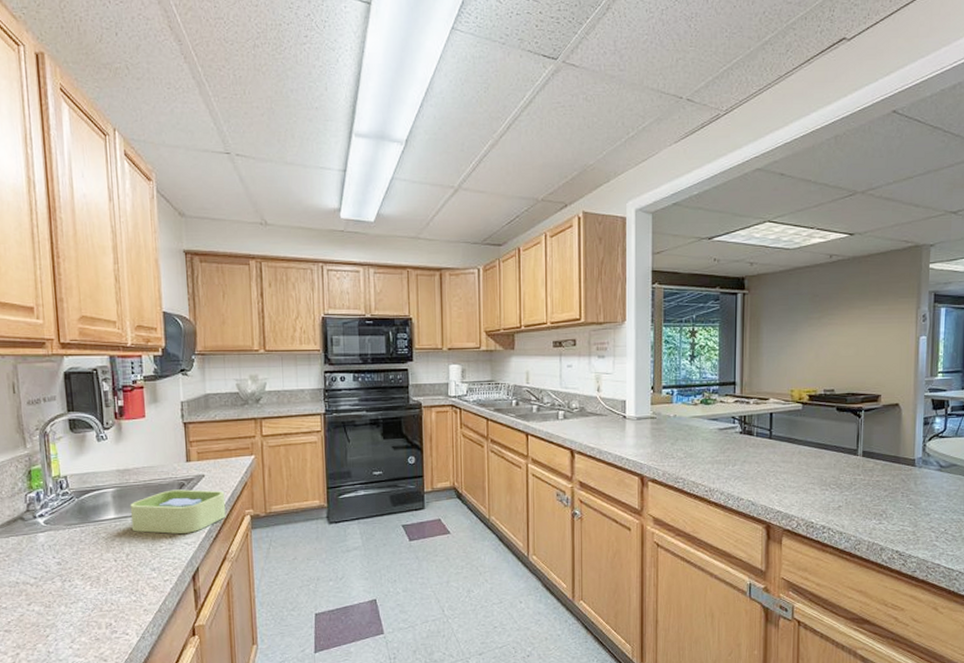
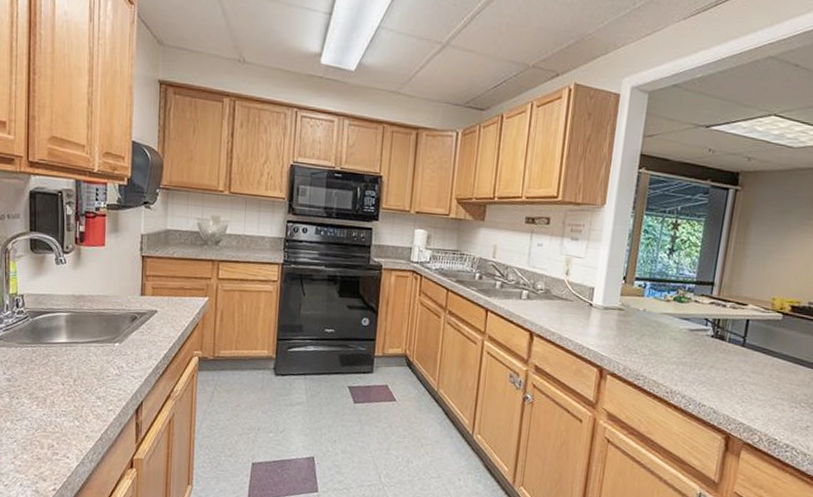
soap dish: present [130,489,226,534] -> none [81,321,176,367]

